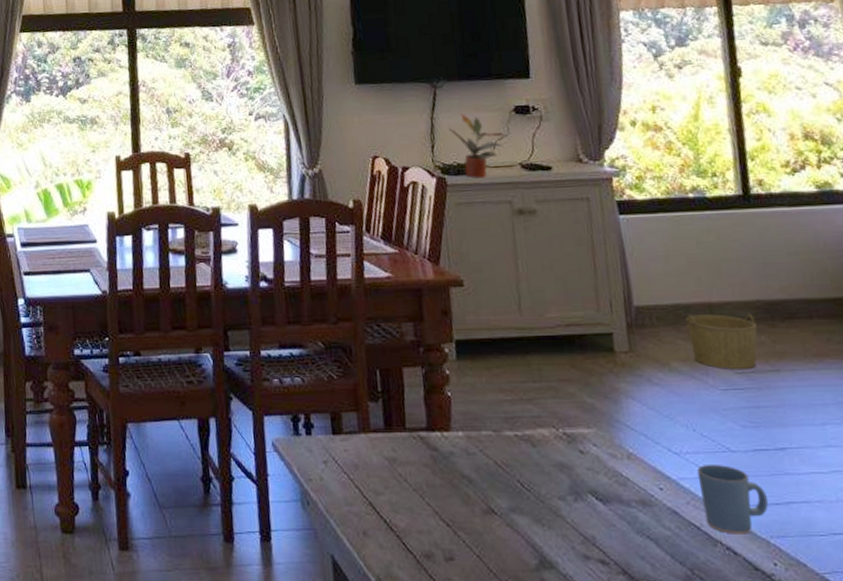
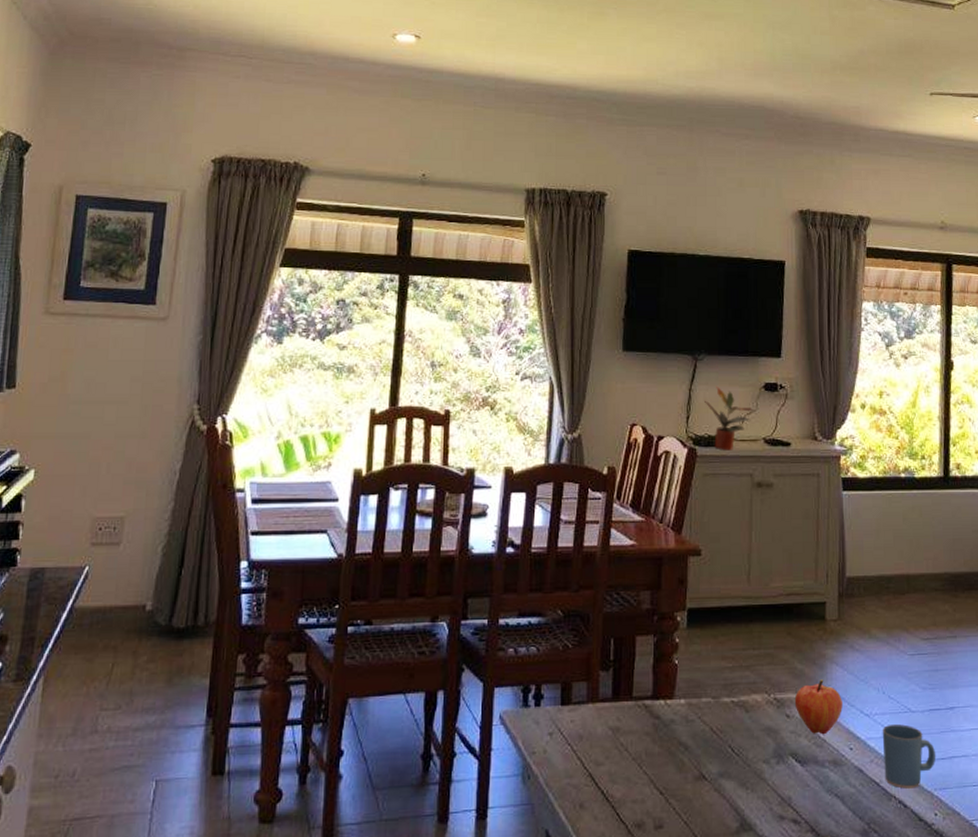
fruit: none [587,415,647,473] -> present [794,680,844,735]
basket: present [686,313,758,369] -> none [887,584,943,636]

